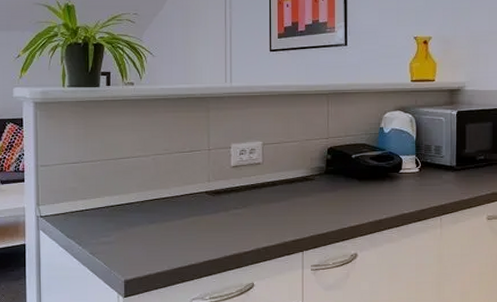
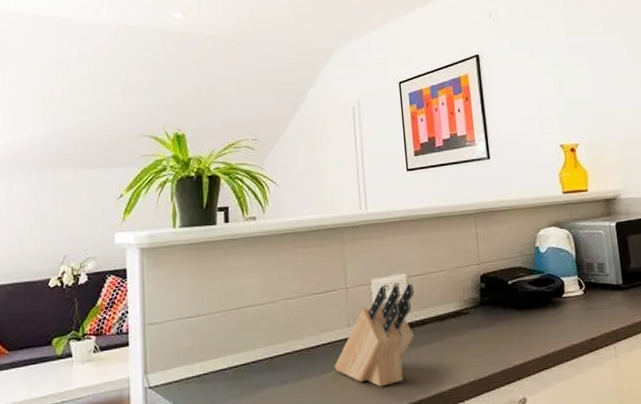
knife block: none [194,150,268,233] -> present [334,283,415,387]

